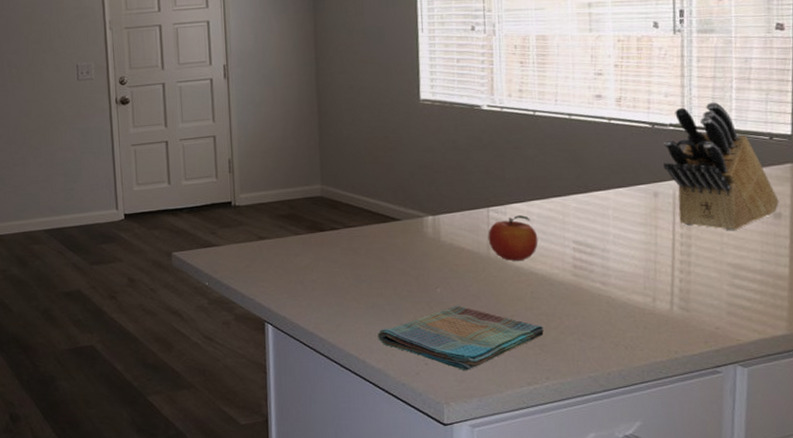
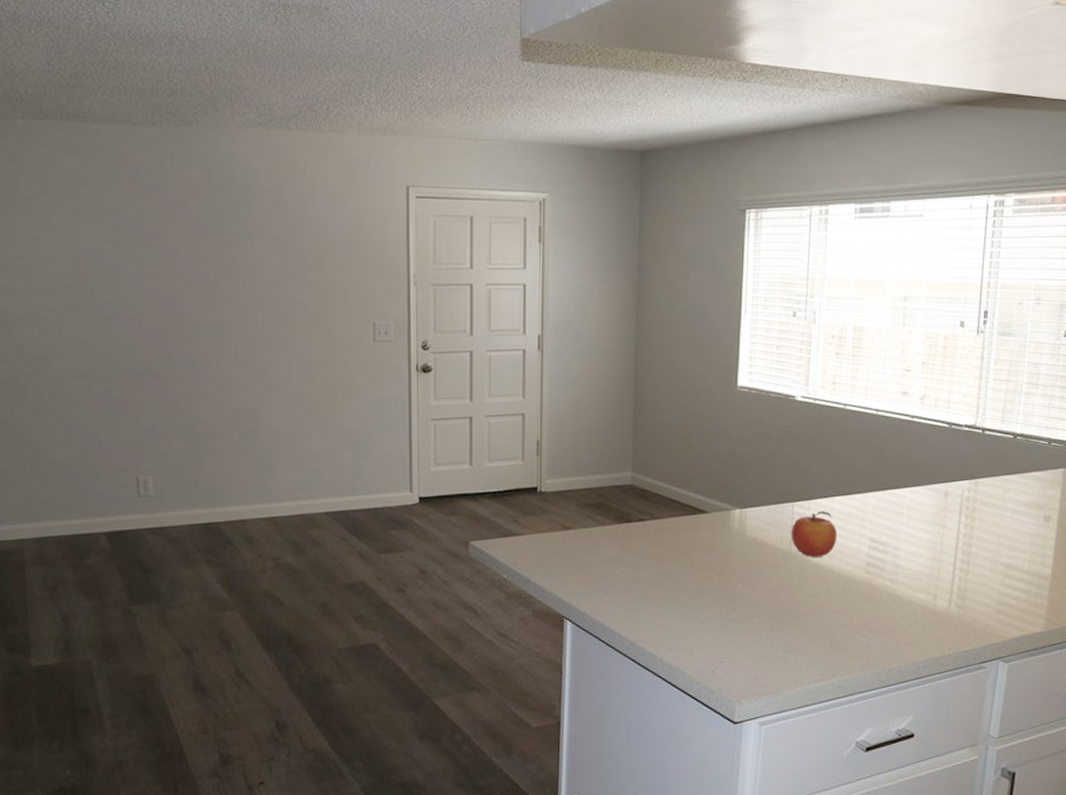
dish towel: present [378,305,544,371] -> none [677,602,835,669]
knife block: present [663,102,779,231] -> none [956,405,1050,532]

